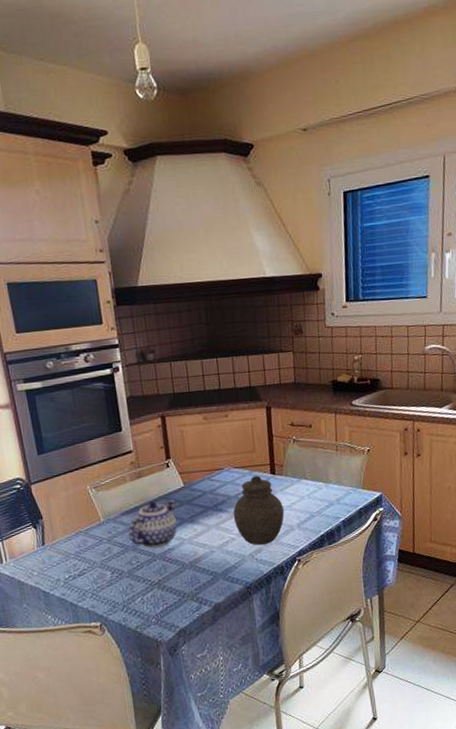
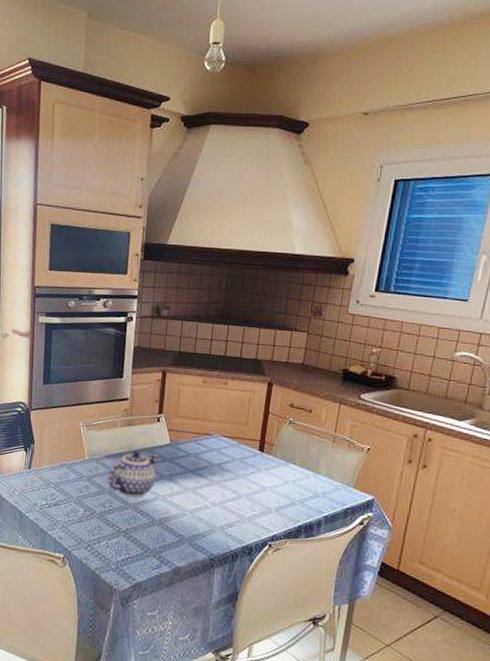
jar: present [233,475,284,545] -> none [211,449,265,521]

